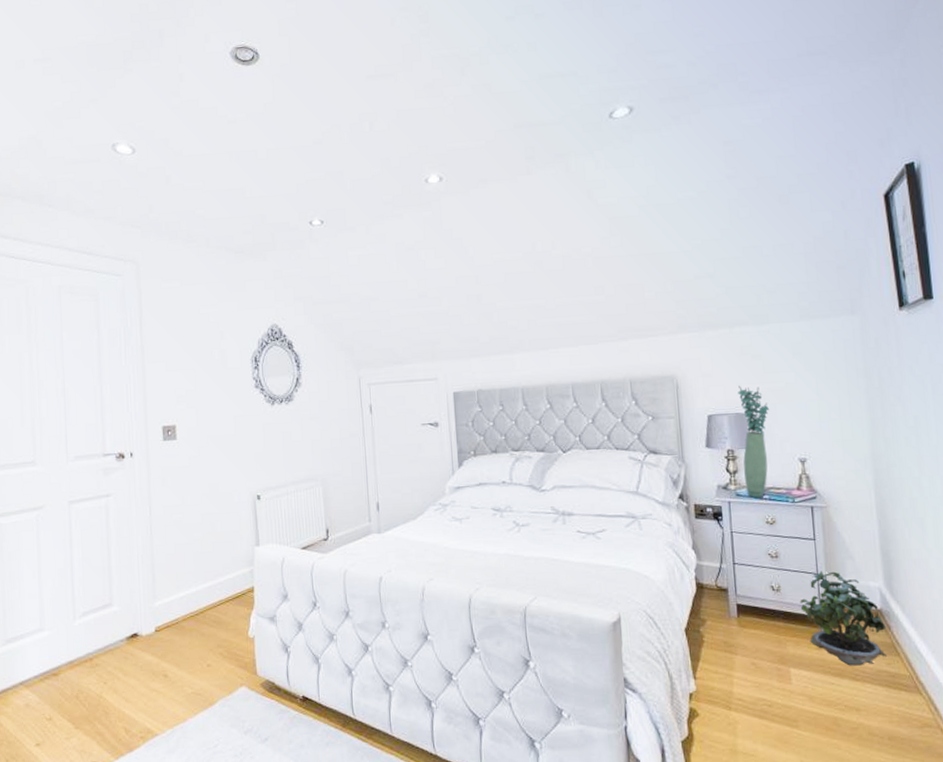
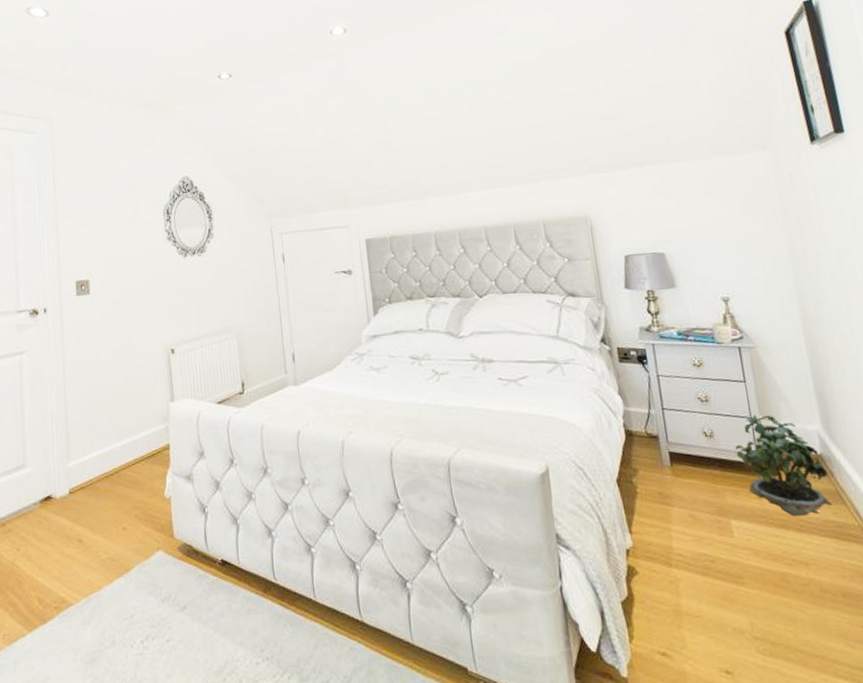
vase: present [738,385,769,499] -> none [653,224,691,340]
mug: none [787,482,814,504] -> present [712,322,741,345]

